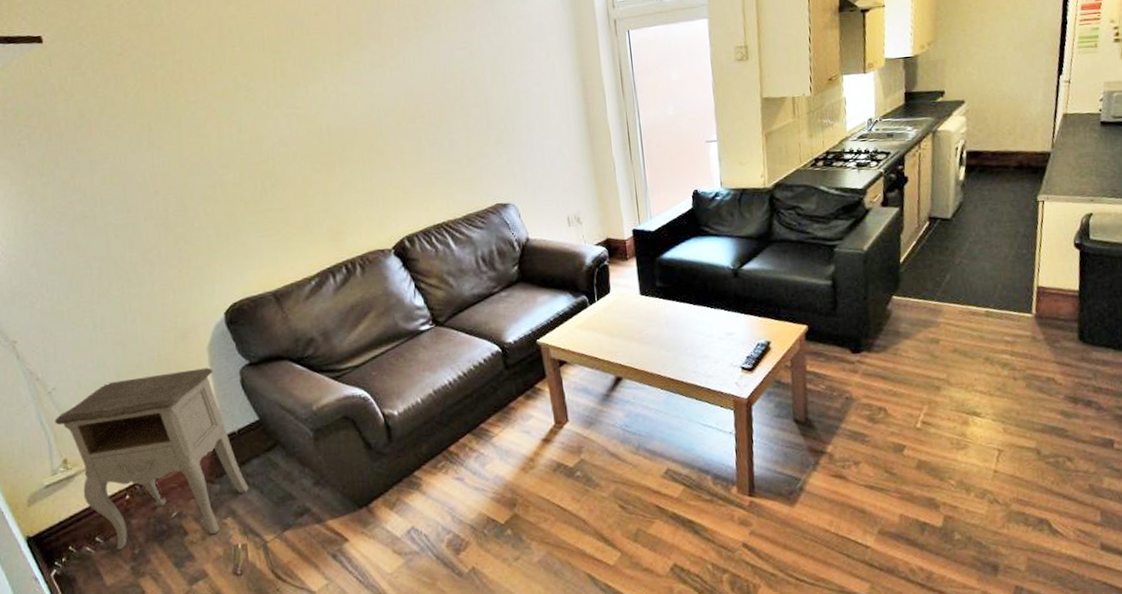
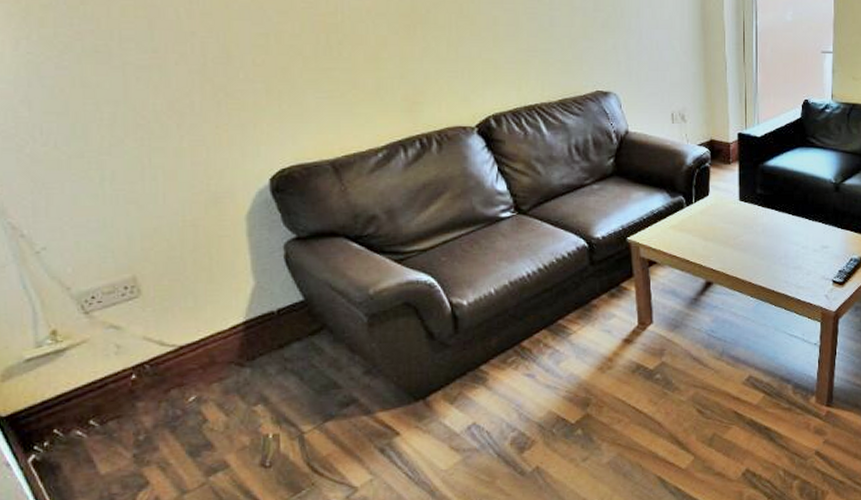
nightstand: present [54,367,249,551] -> none [42,238,286,436]

